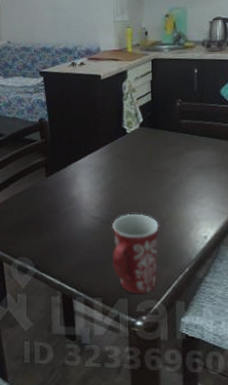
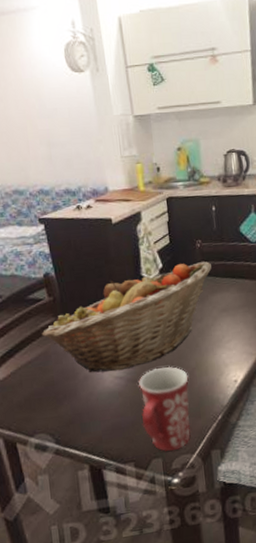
fruit basket: none [32,120,189,212] -> present [41,261,212,373]

